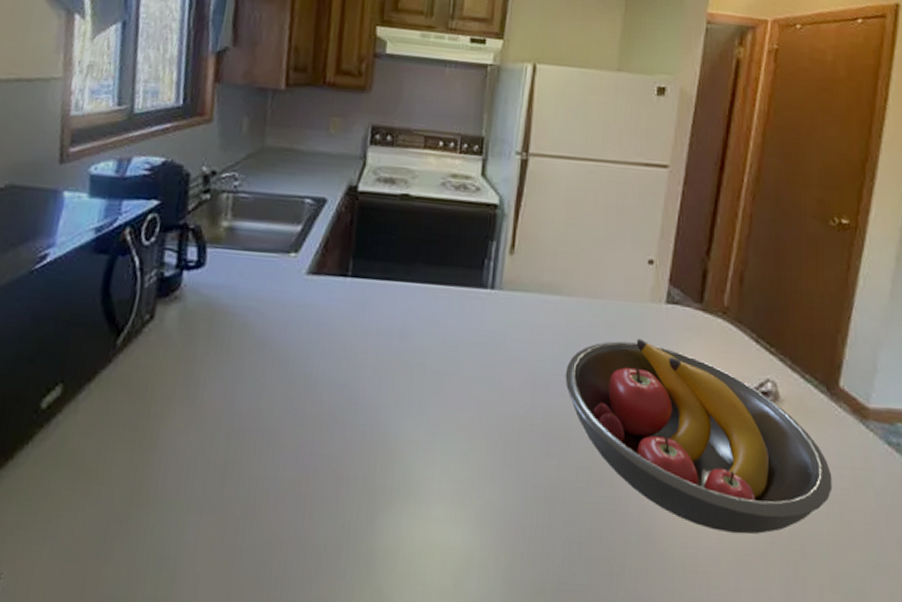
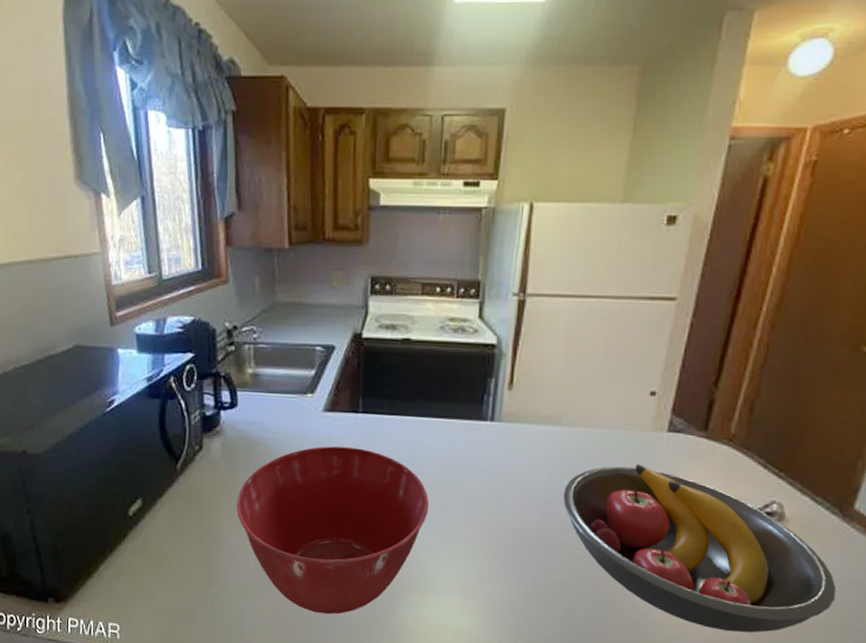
mixing bowl: none [187,316,421,538] -> present [237,446,429,615]

